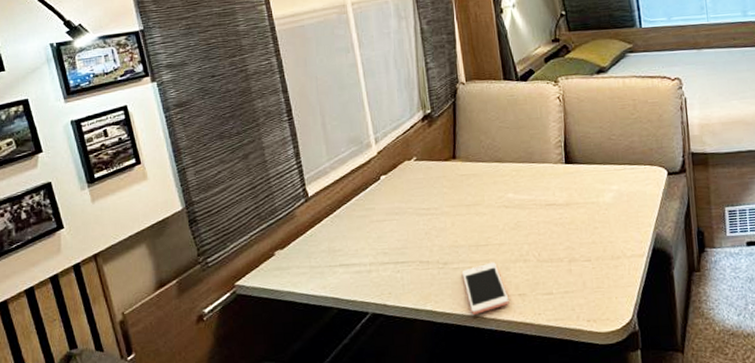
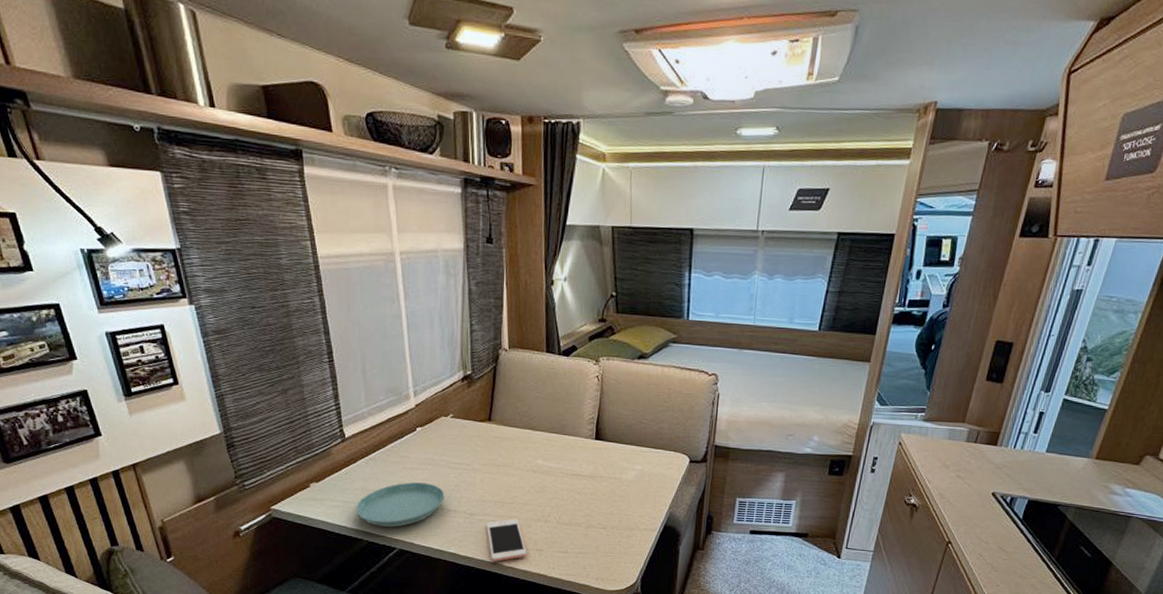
saucer: none [323,234,416,290] -> present [356,482,445,527]

